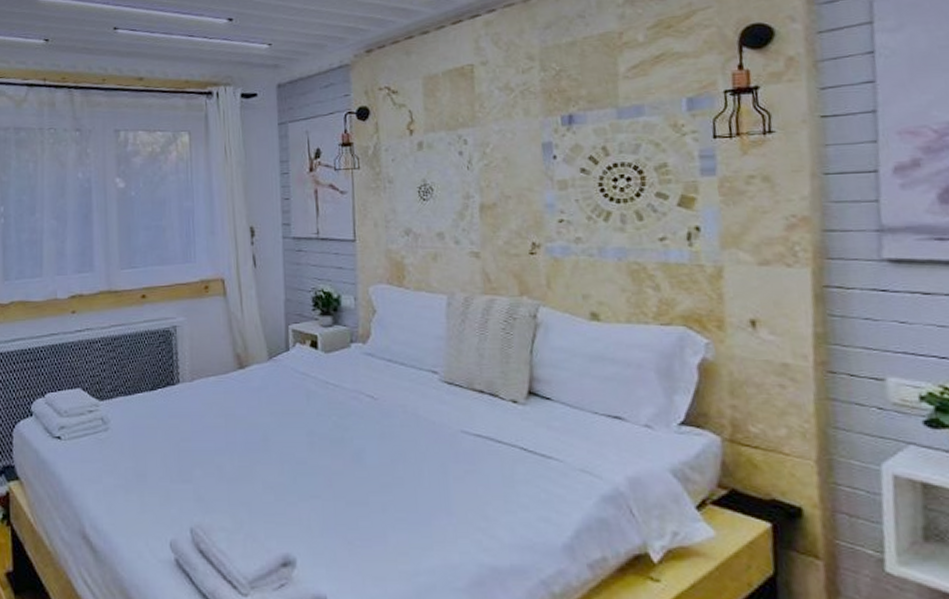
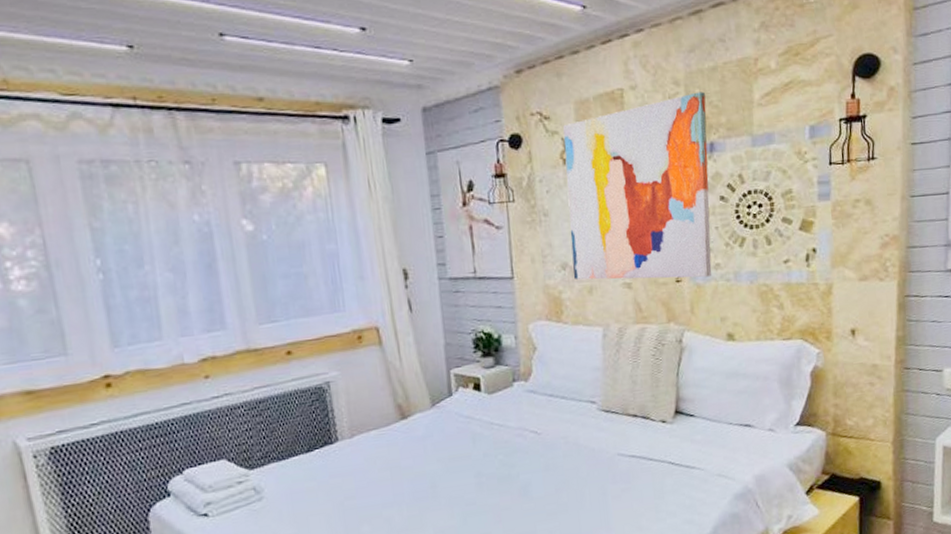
wall art: none [411,65,572,252] -> present [563,91,712,280]

